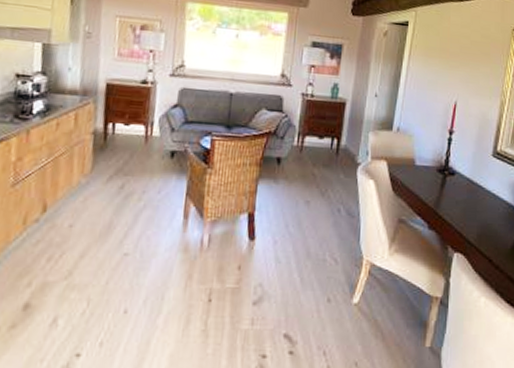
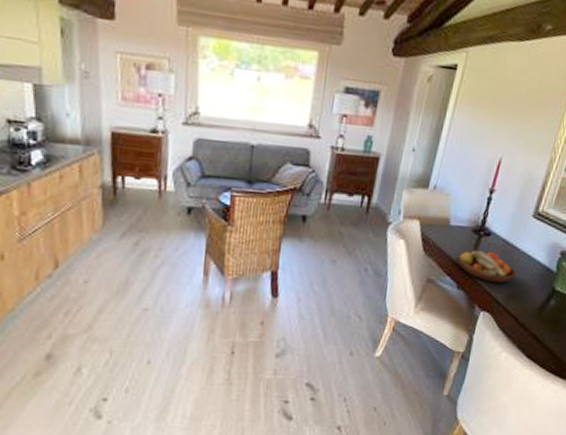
fruit bowl: none [426,189,483,223] -> present [457,250,516,283]

